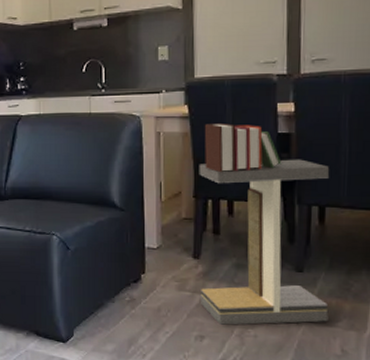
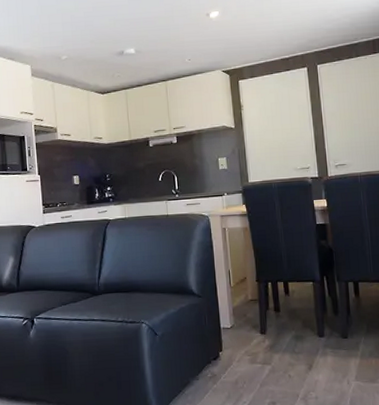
side table: present [199,159,330,325] -> none [258,244,371,391]
books: present [204,122,282,173] -> none [259,218,322,260]

